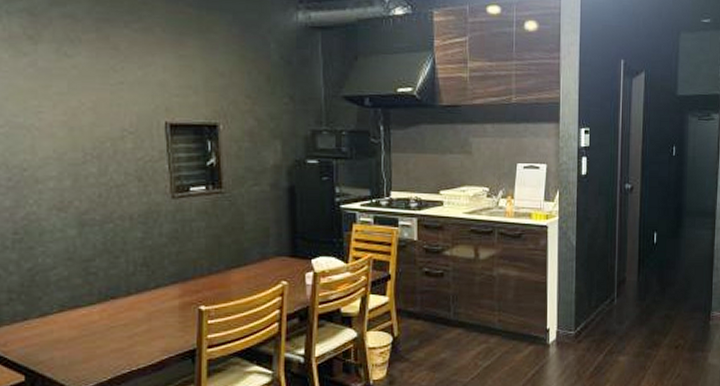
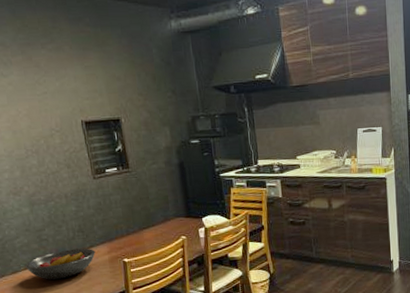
fruit bowl: none [59,288,162,328] -> present [24,248,95,280]

